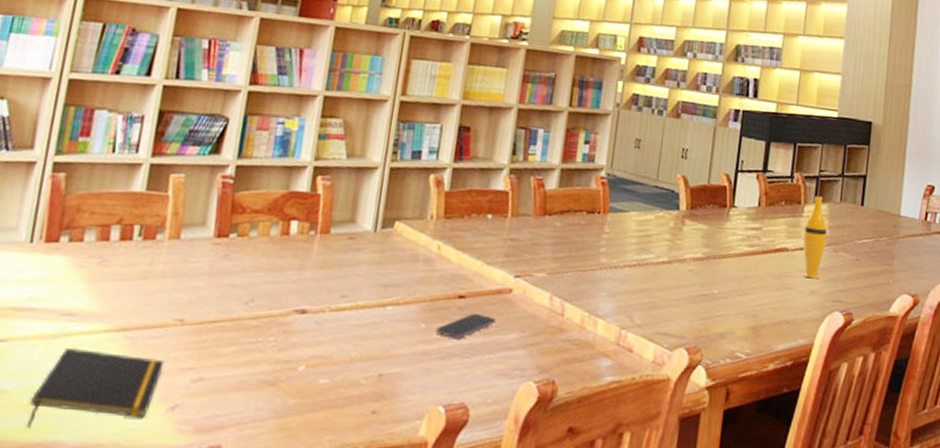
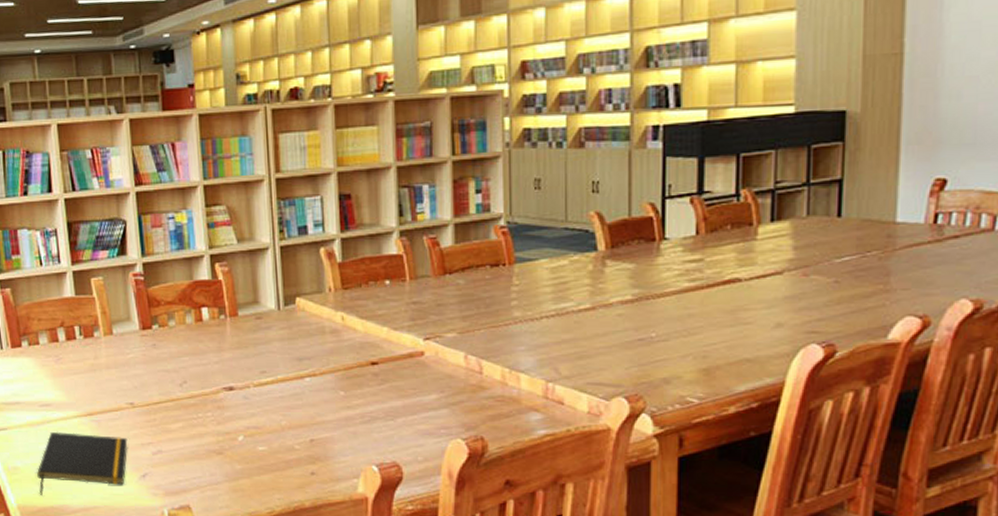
smartphone: present [436,313,497,339] -> none [355,377,413,403]
vase: present [803,196,828,279] -> none [760,212,793,310]

